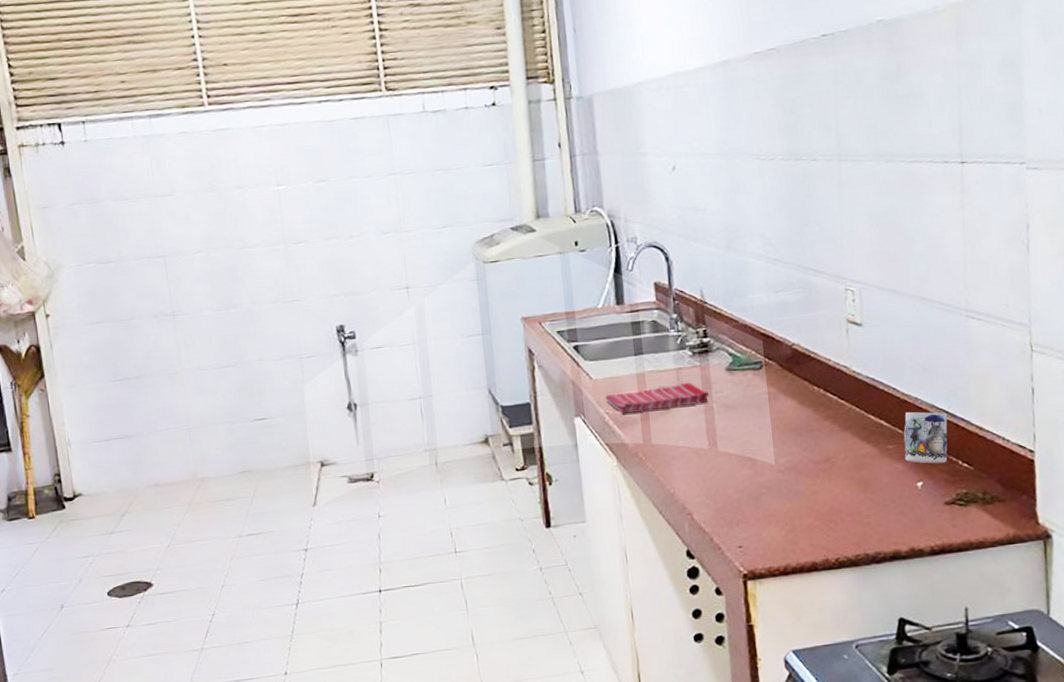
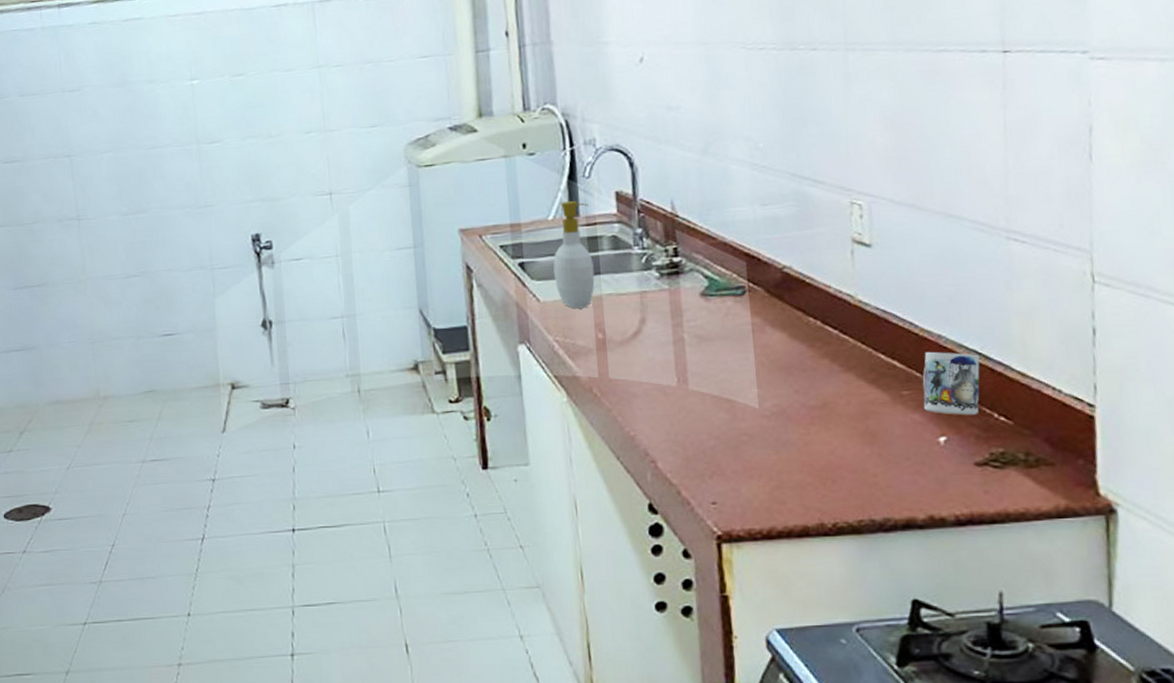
soap bottle: none [603,290,639,385] -> present [553,200,595,309]
dish towel: present [605,382,710,414] -> none [554,308,680,343]

